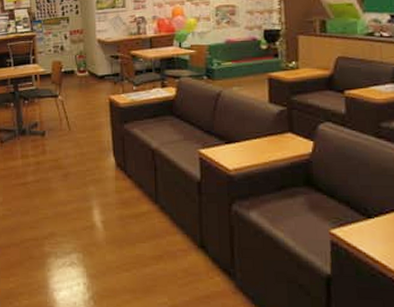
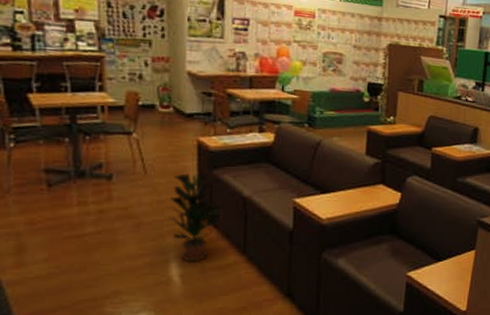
potted plant: none [90,127,136,210] -> present [169,172,224,262]

